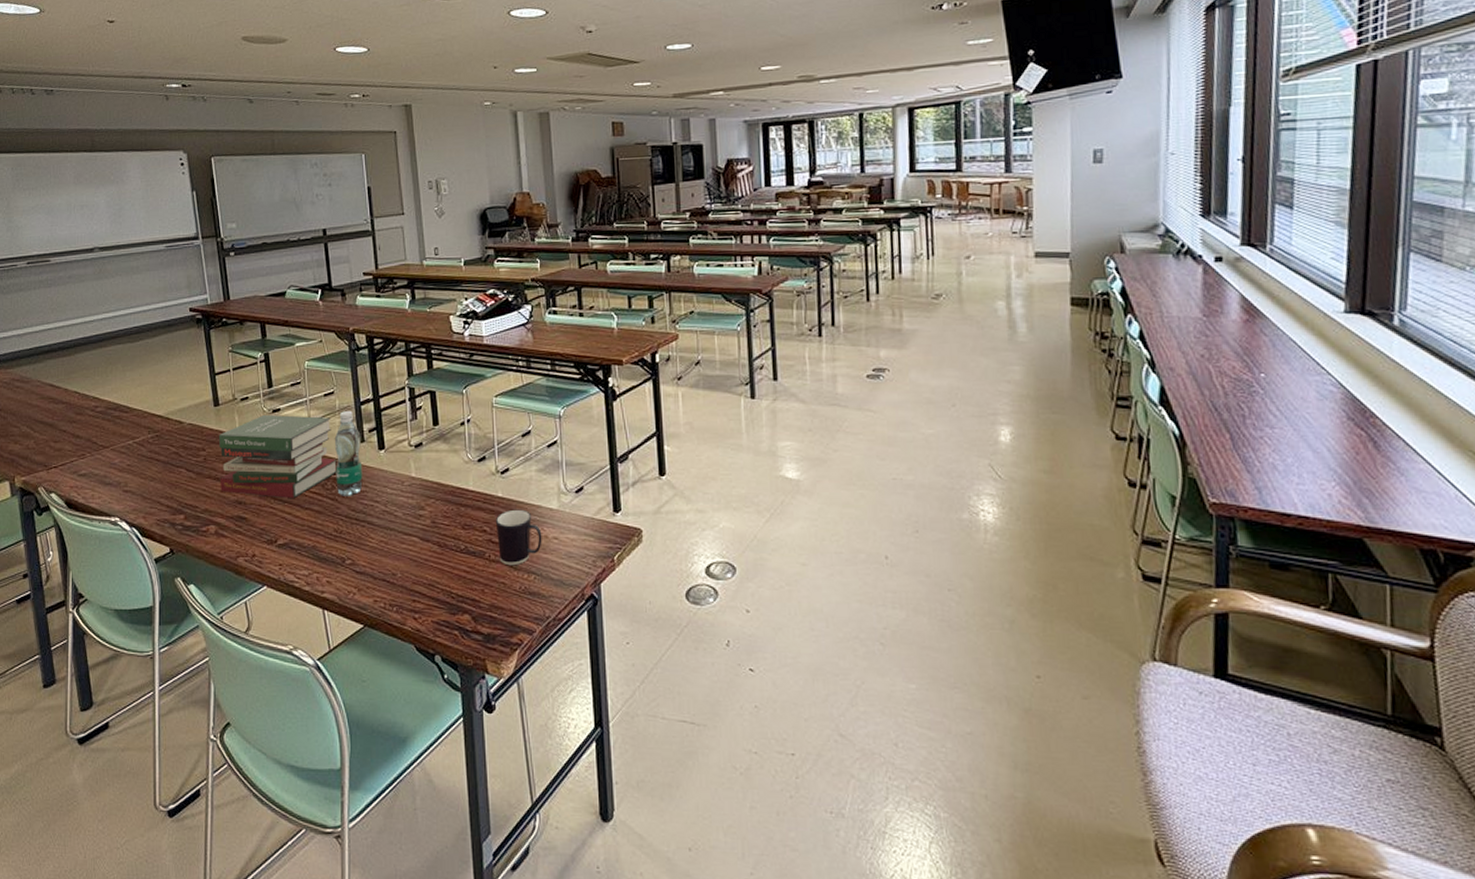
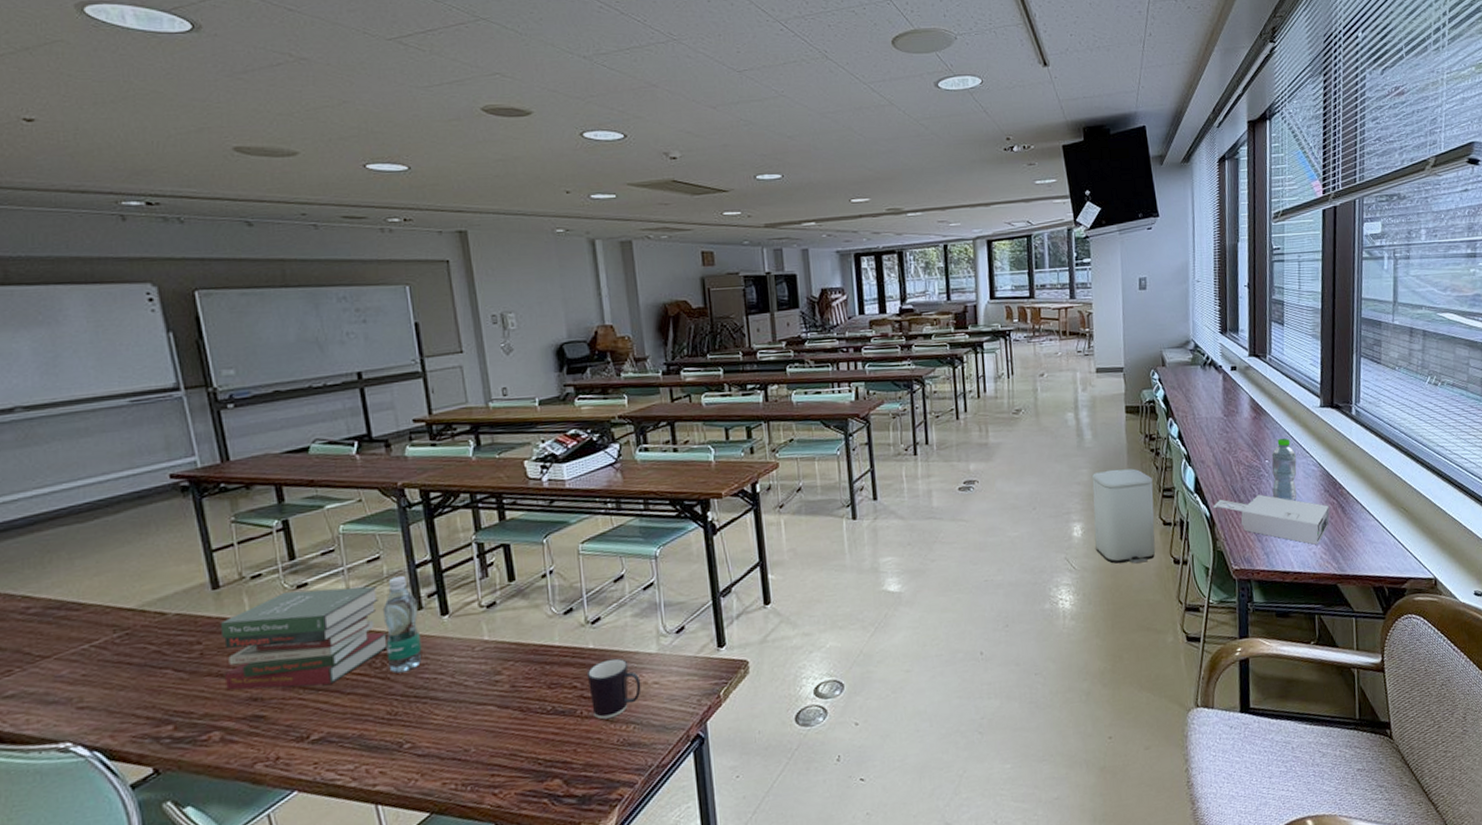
pedal bin: none [1025,369,1105,481] -> present [1092,468,1156,564]
projector: none [1184,415,1355,486] -> present [1213,494,1330,546]
water bottle: none [1268,347,1307,429] -> present [1271,438,1297,502]

